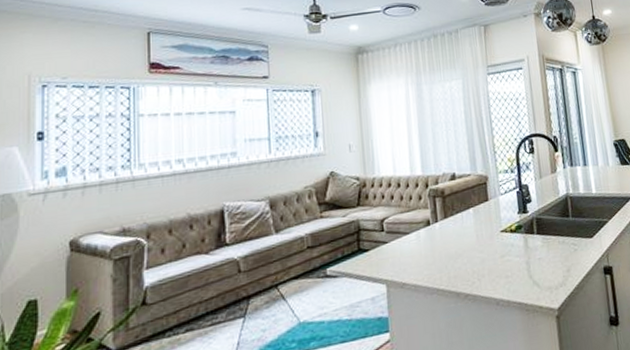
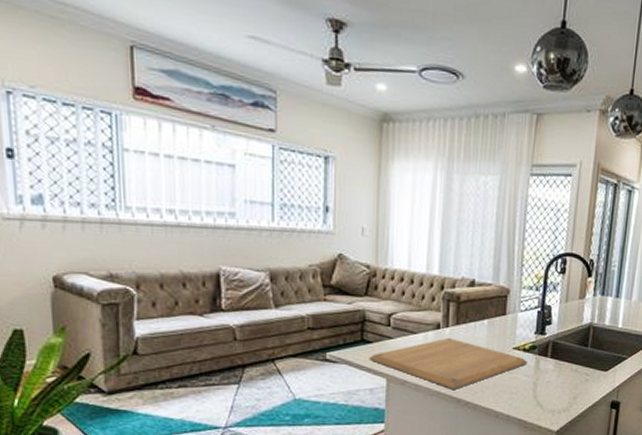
chopping board: none [367,232,518,285] -> present [369,338,528,391]

